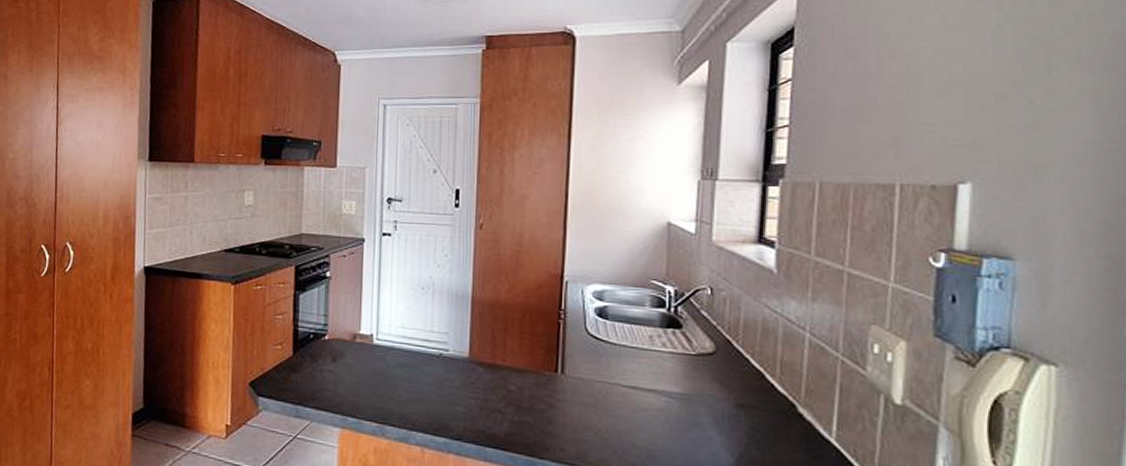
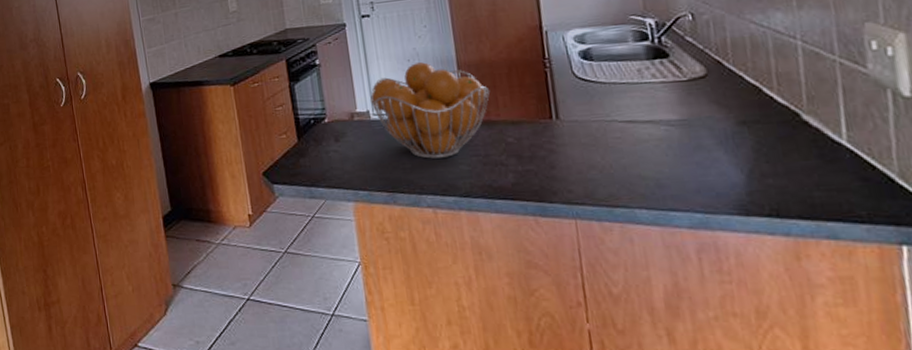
fruit basket: none [377,292,500,396] -> present [370,62,490,159]

